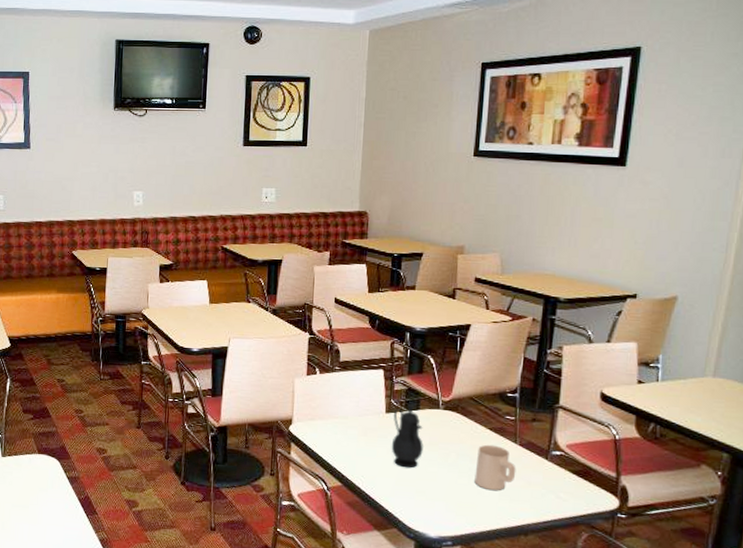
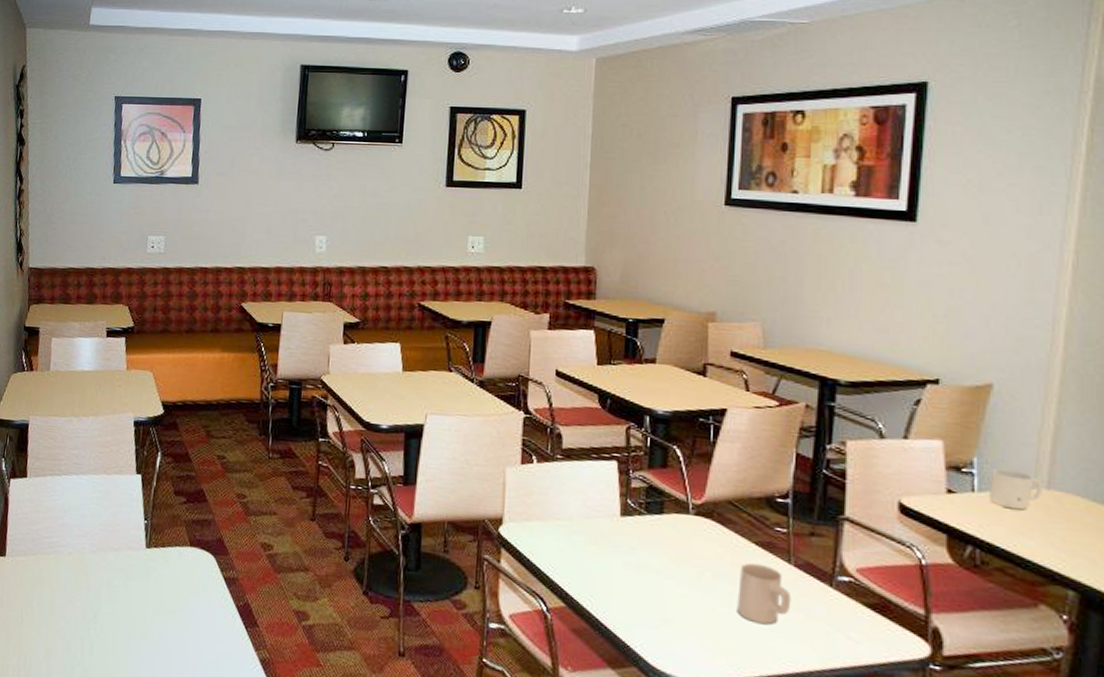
coffeepot: present [391,404,423,468] -> none [628,506,669,589]
mug: none [669,362,710,394] -> present [989,467,1042,511]

